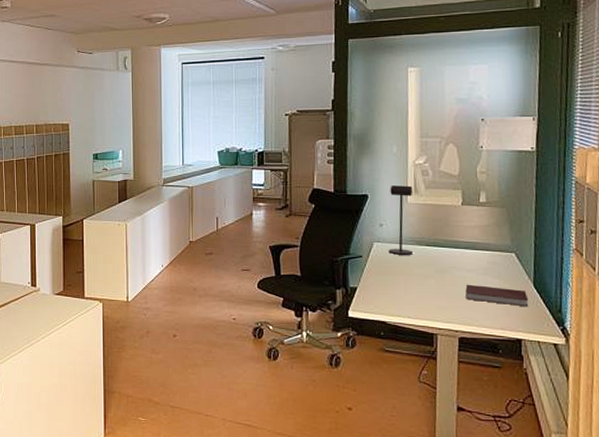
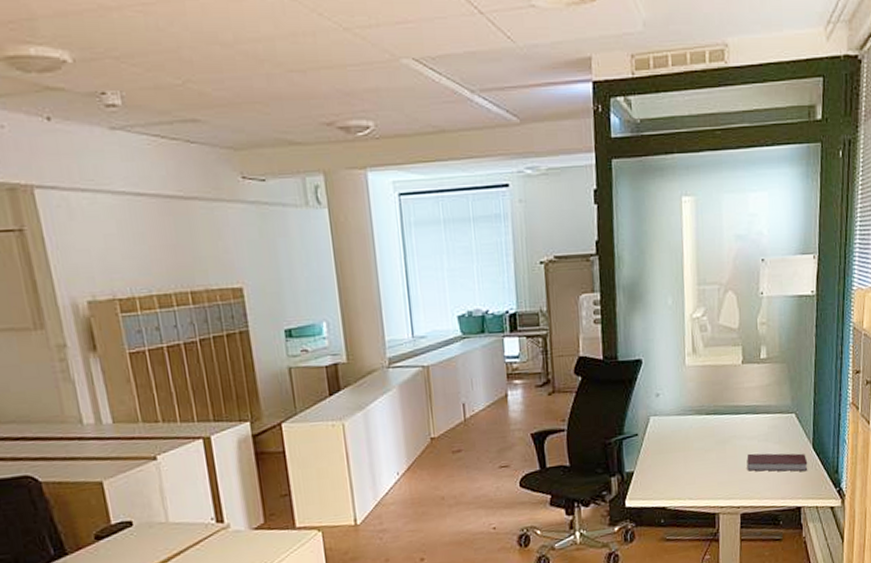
desk lamp: present [388,185,413,255] -> none [666,344,692,429]

